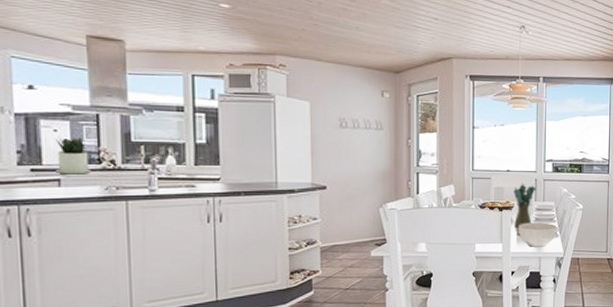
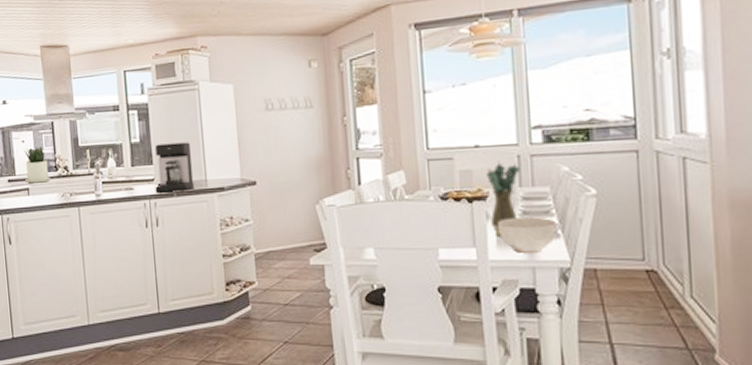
coffee maker: none [220,147,264,193] -> present [155,142,195,194]

